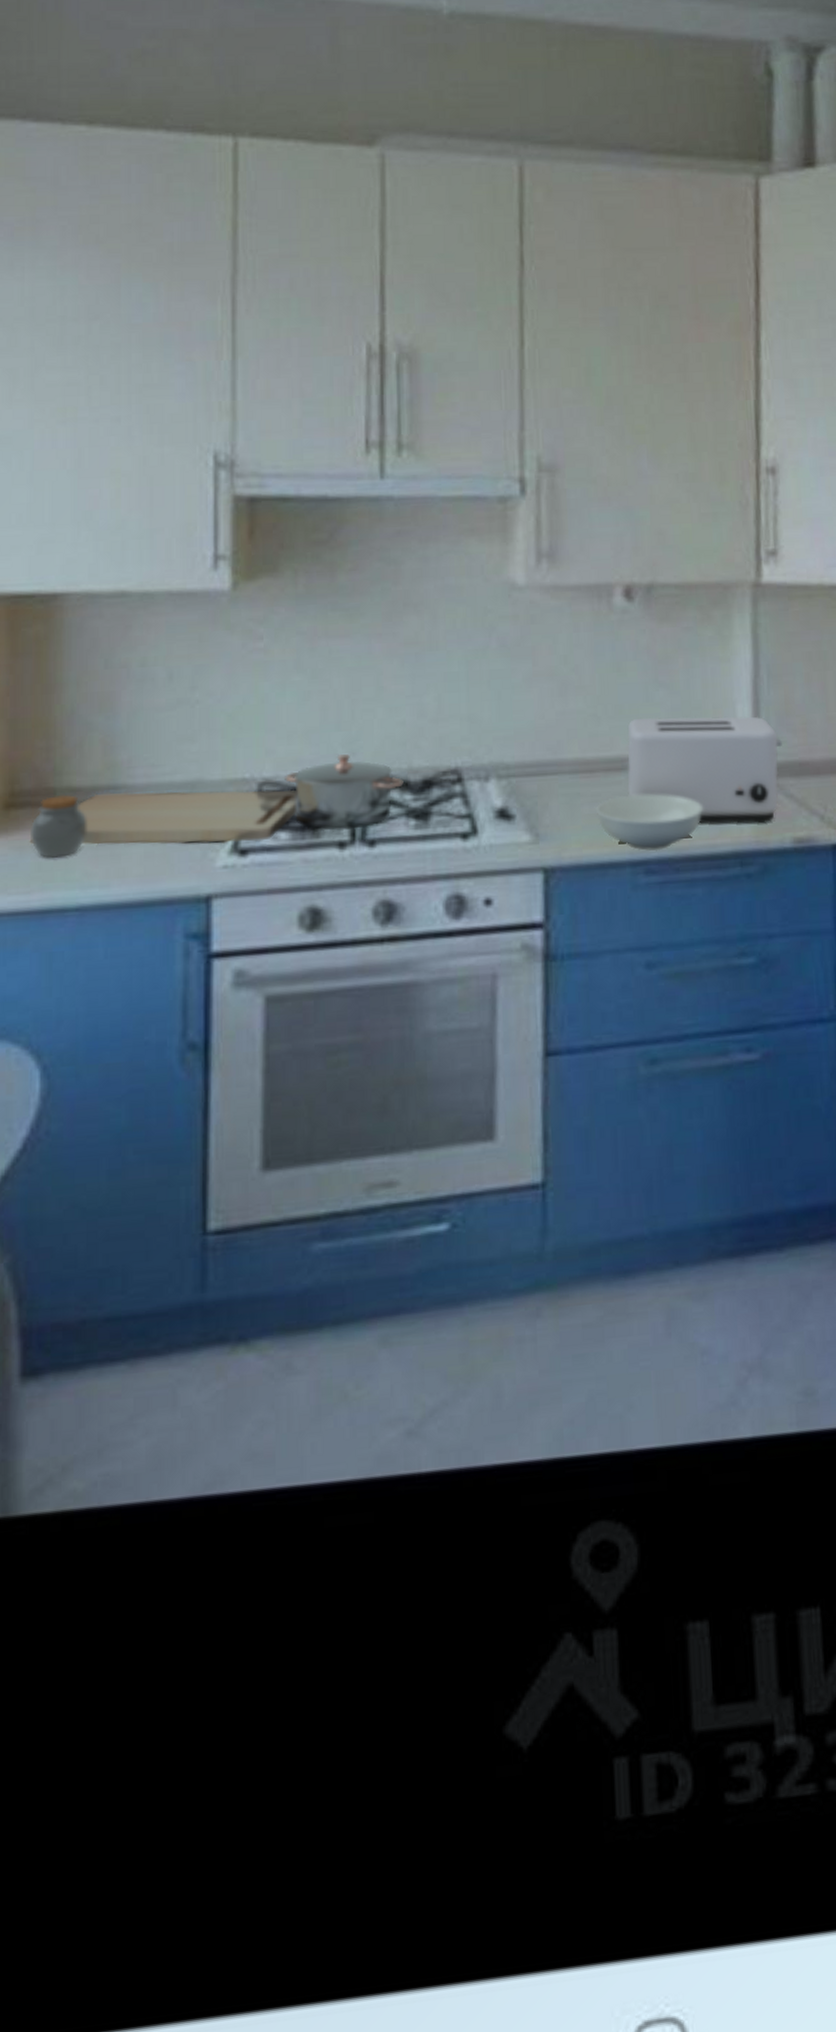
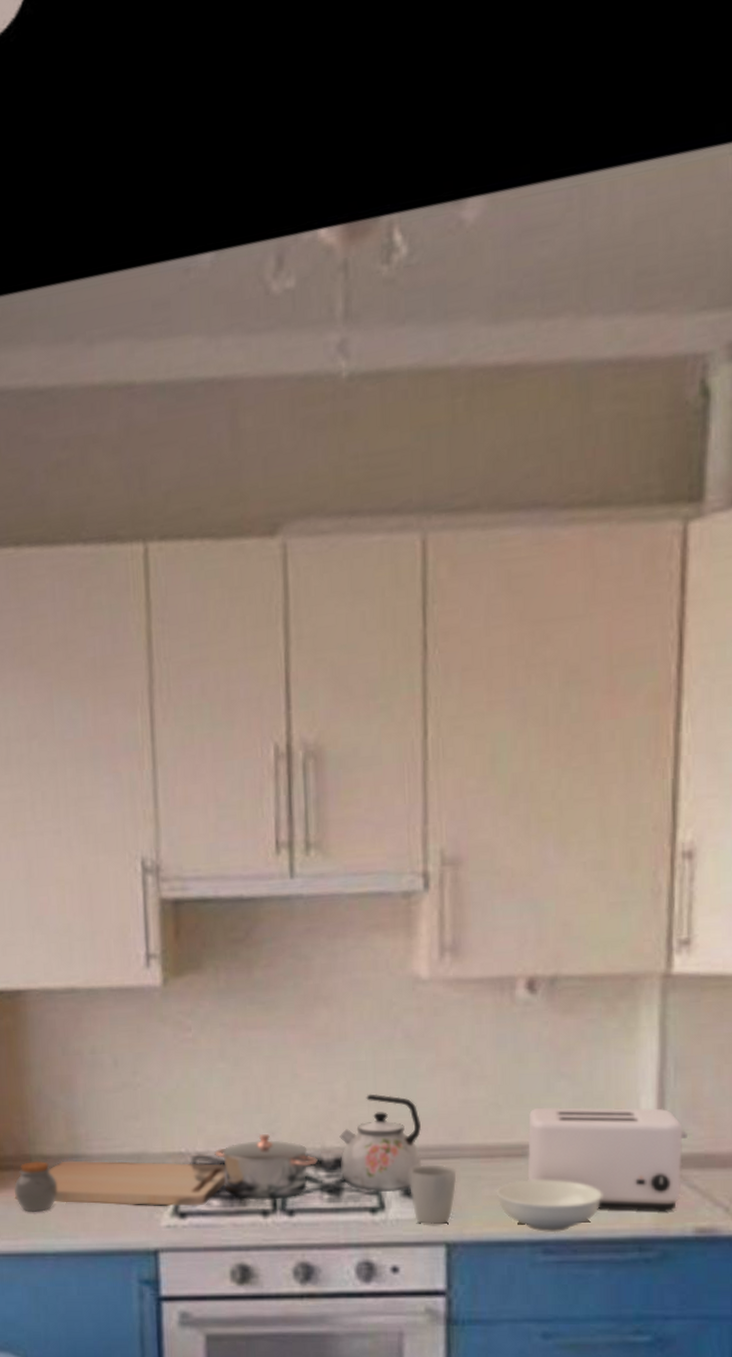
kettle: none [428,707,517,815] -> present [339,1094,421,1192]
mug: none [504,781,555,851] -> present [409,1164,457,1226]

